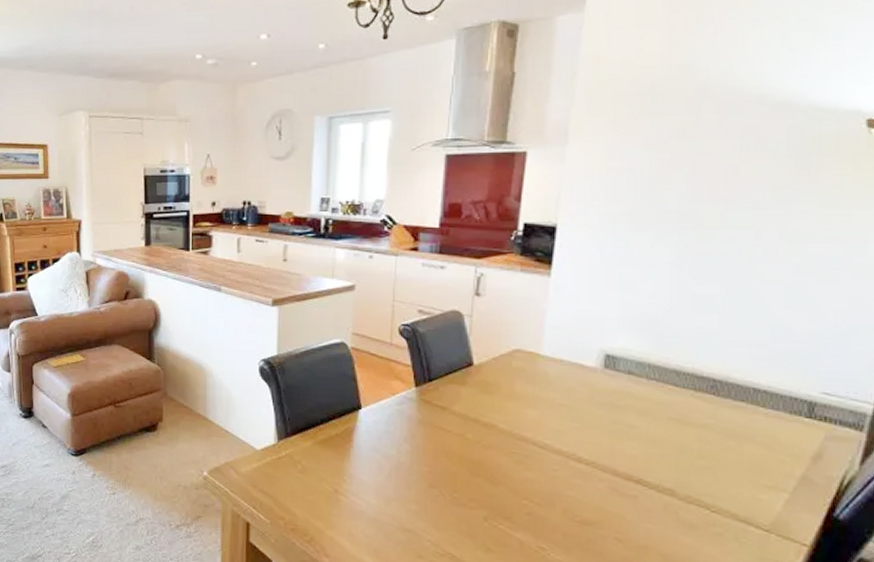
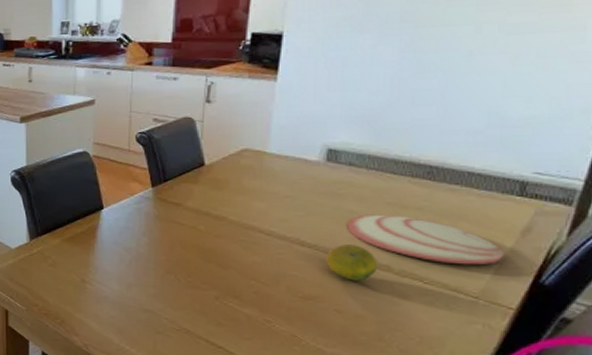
fruit: none [605,462,661,506] -> present [326,243,378,281]
plate: none [627,430,795,494] -> present [347,214,505,265]

